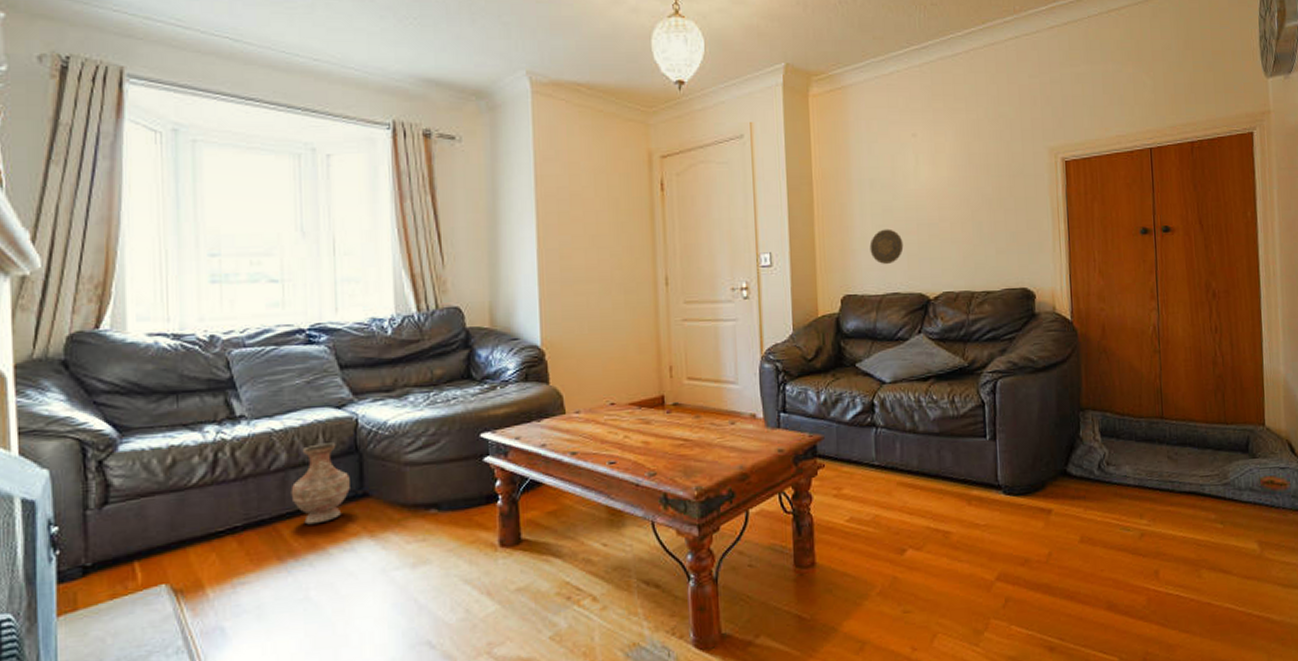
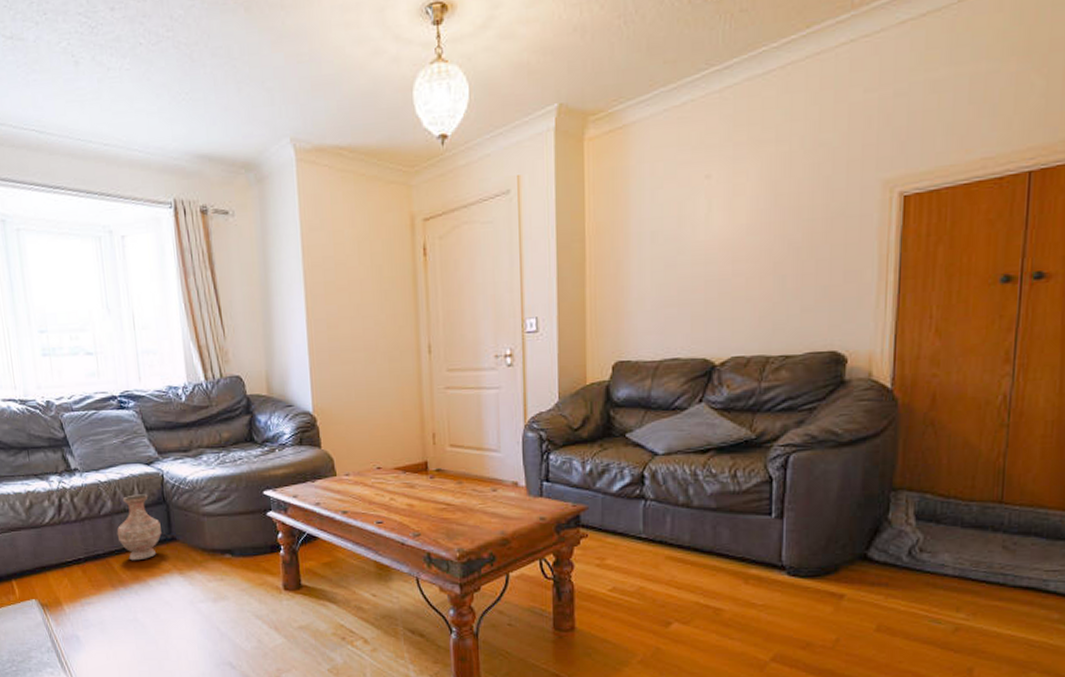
decorative plate: present [869,229,904,264] -> none [647,287,687,327]

